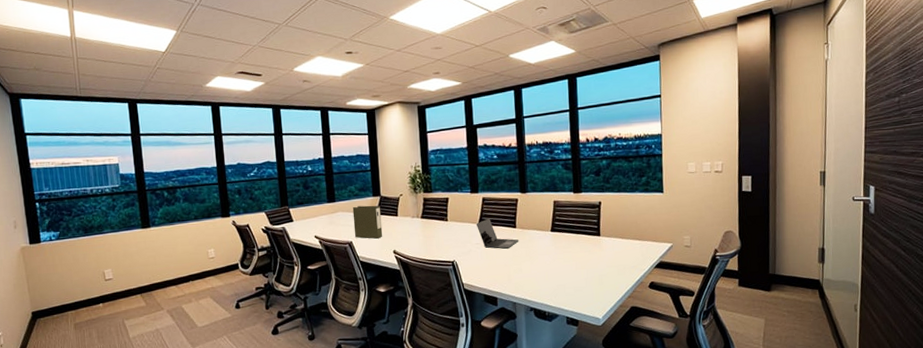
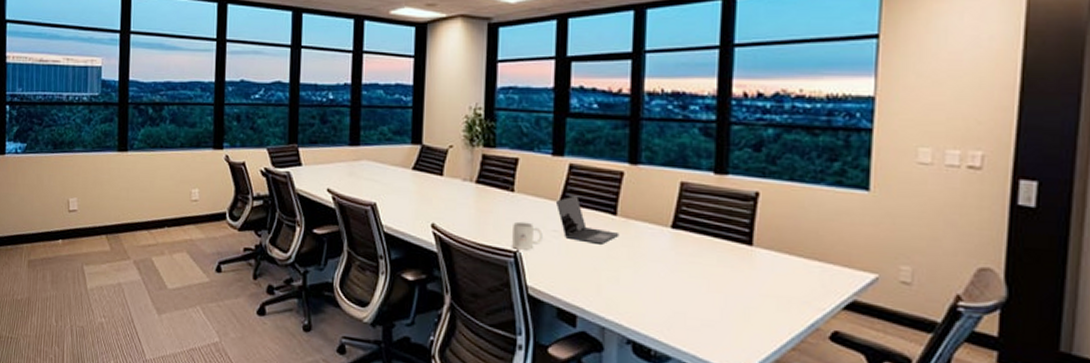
binder: present [352,205,383,239] -> none [380,155,421,204]
mug: none [449,240,470,260] -> present [511,221,543,250]

